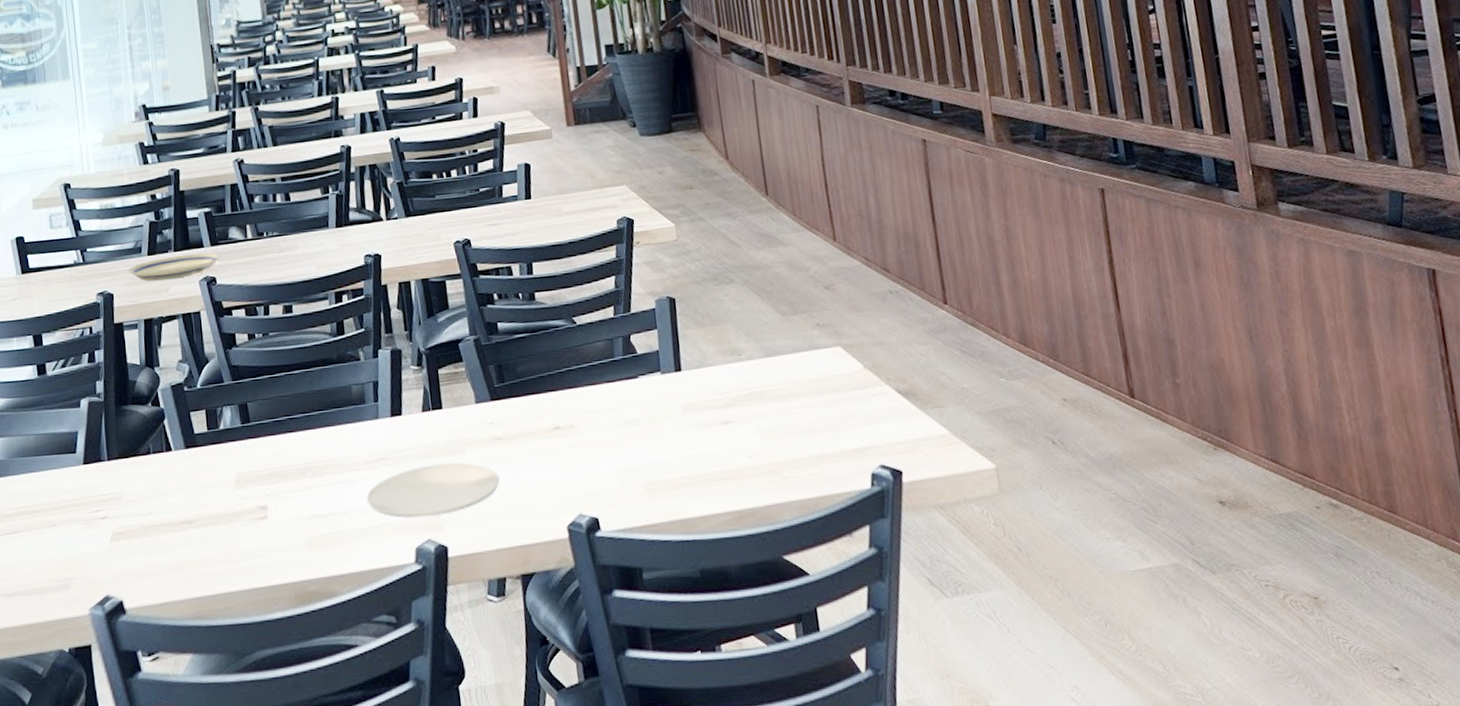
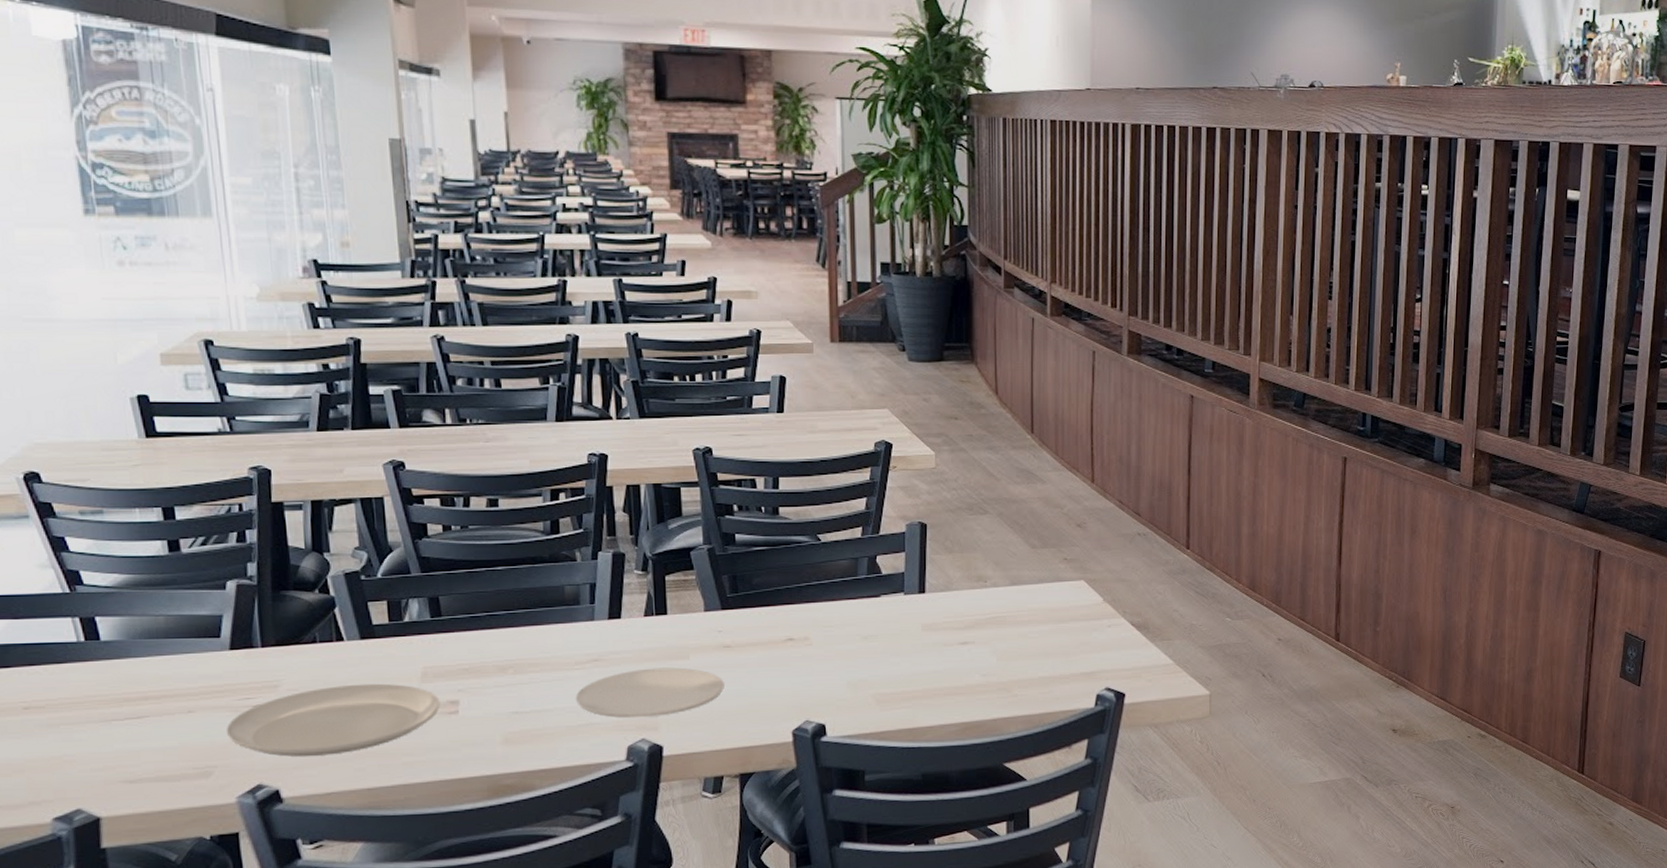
plate: none [80,491,252,567] -> present [226,683,441,757]
plate: present [128,253,221,281] -> none [291,434,411,460]

